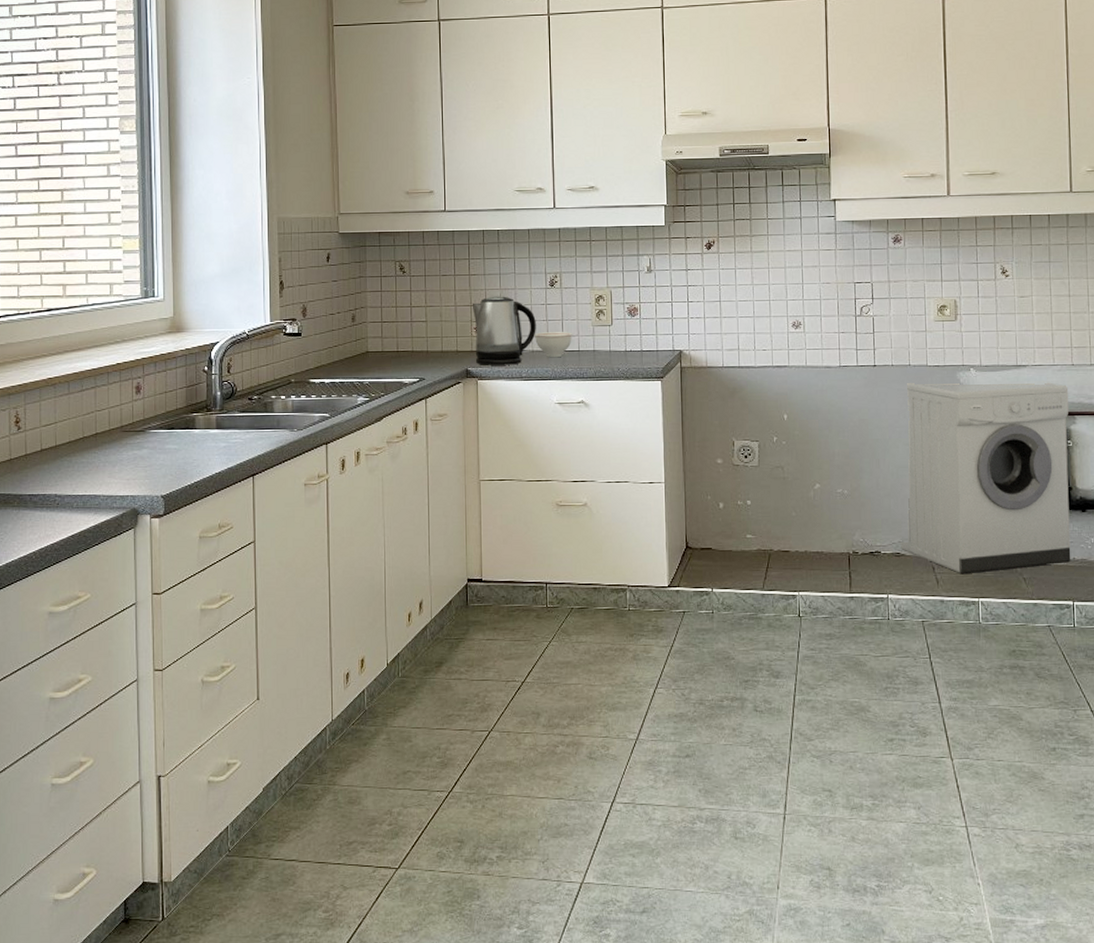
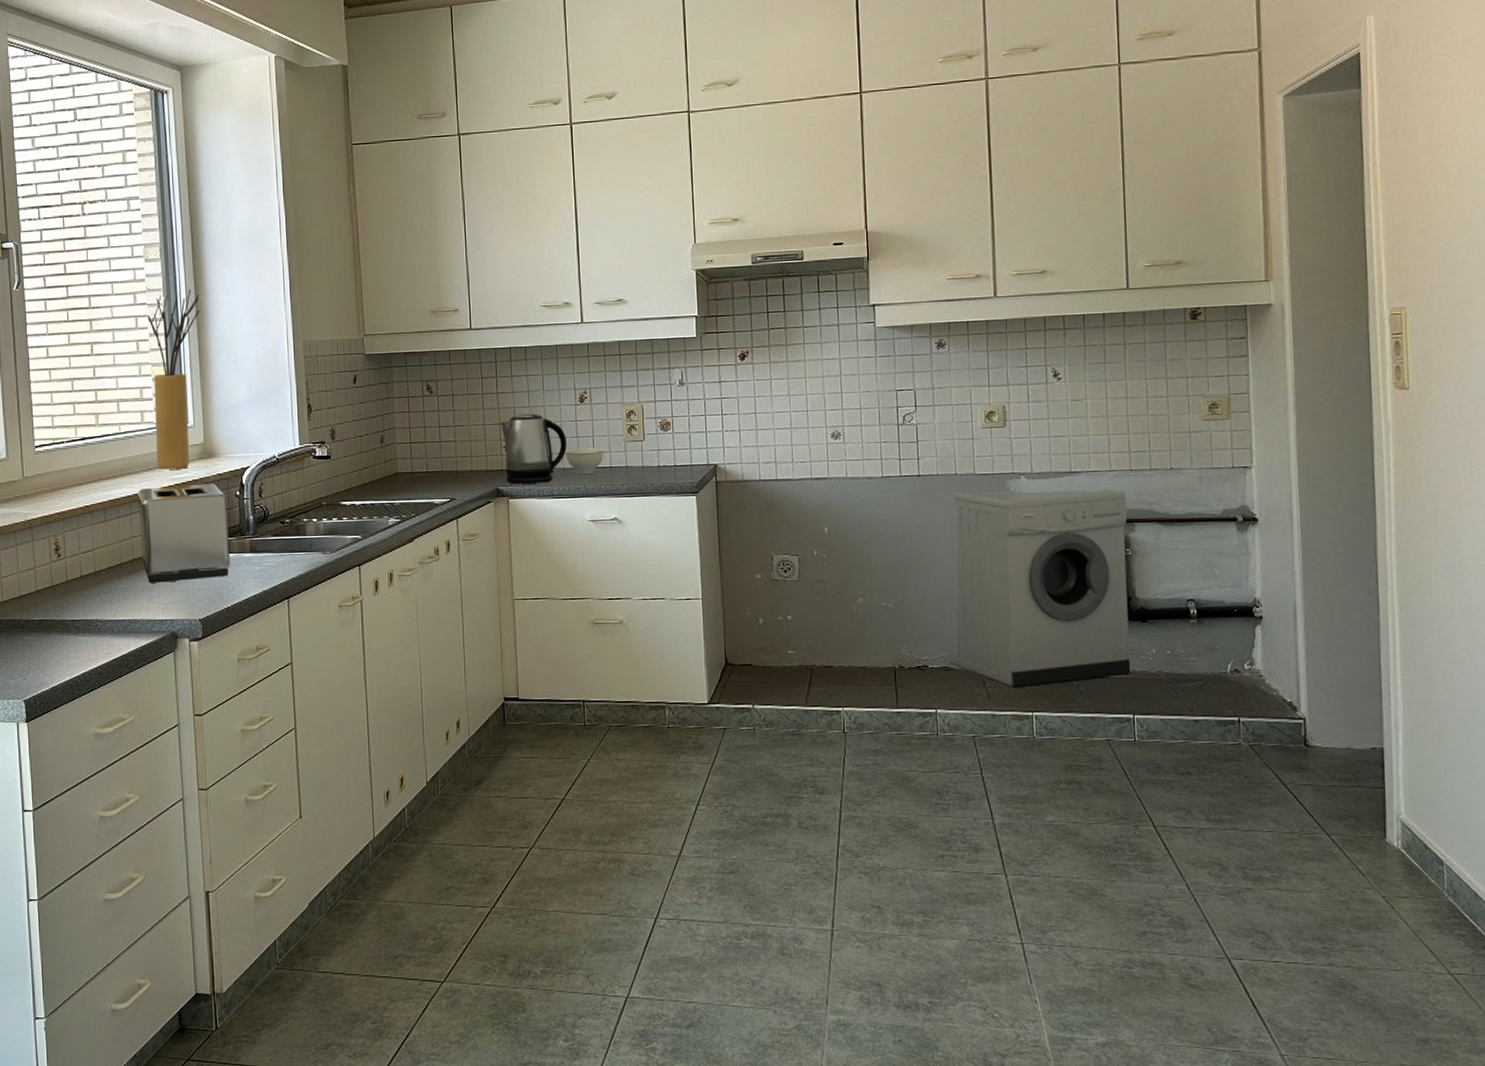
toaster: none [103,358,196,458] -> present [137,483,231,583]
vase: none [120,163,175,343] -> present [147,289,200,470]

